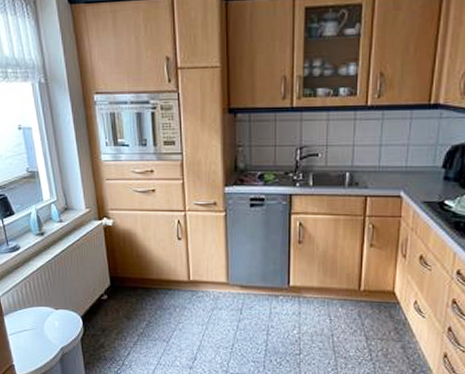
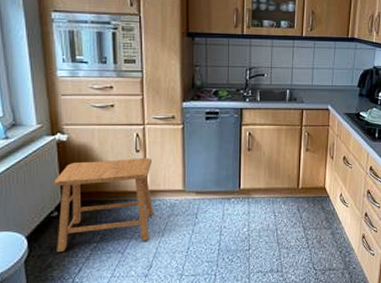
stool: none [102,245,197,334] -> present [53,157,154,252]

